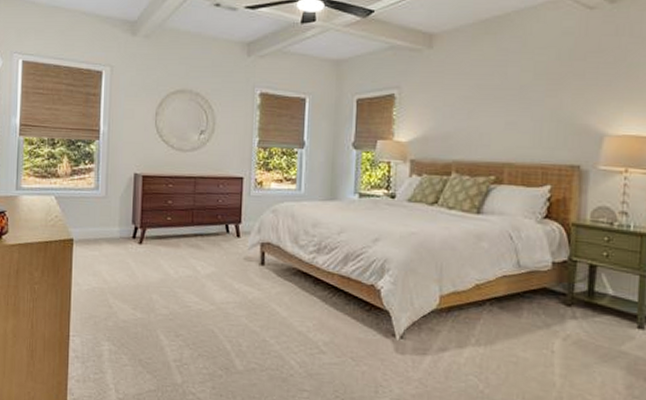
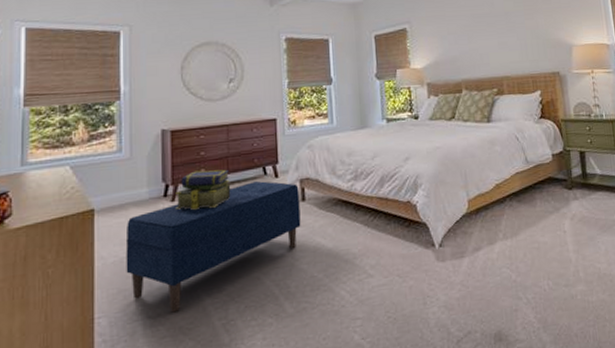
bench: none [97,238,259,346] -> present [125,181,301,313]
stack of books: none [143,218,194,256] -> present [175,169,231,210]

